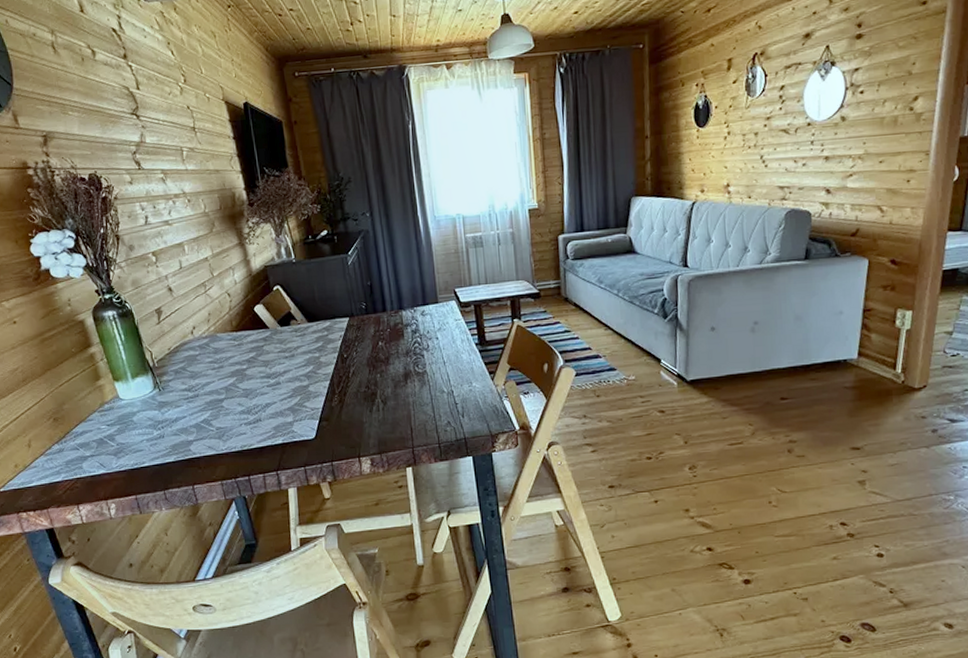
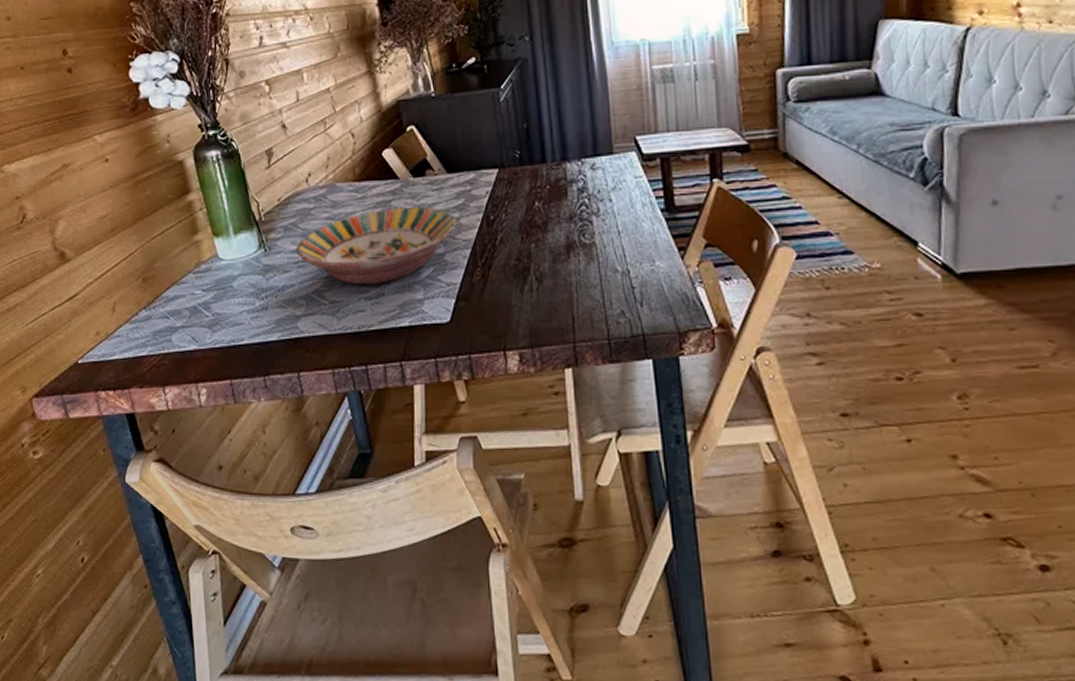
serving bowl: none [185,350,318,413] -> present [296,207,457,284]

